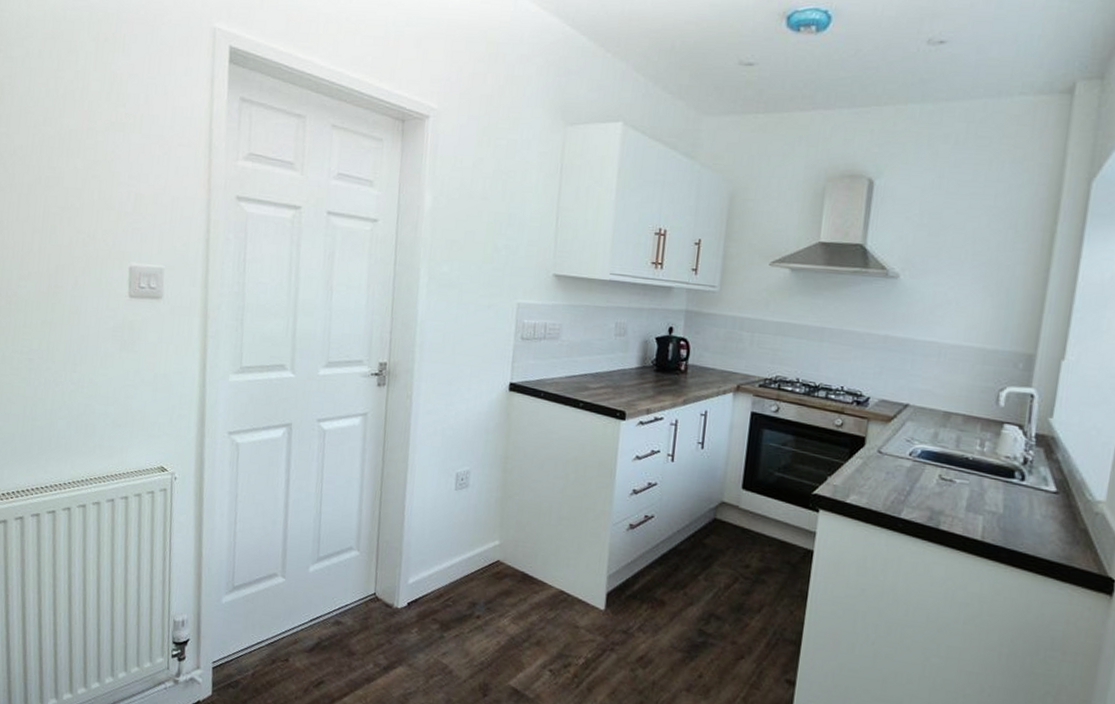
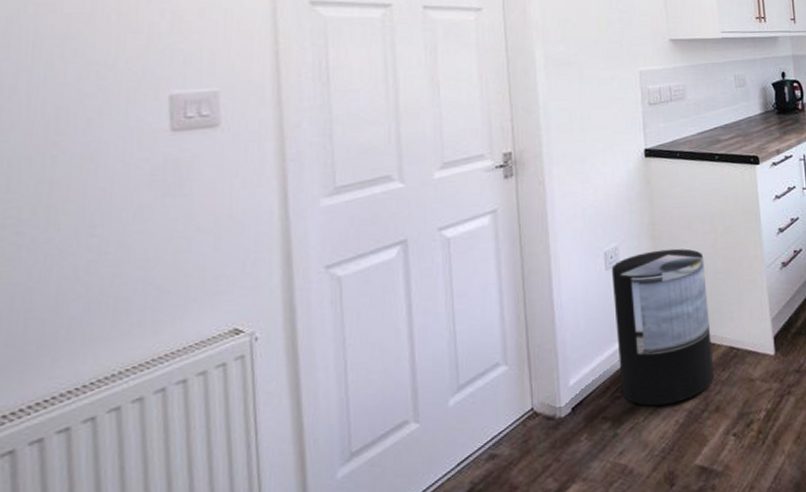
trash can: none [453,482,551,626] -> present [611,248,714,406]

